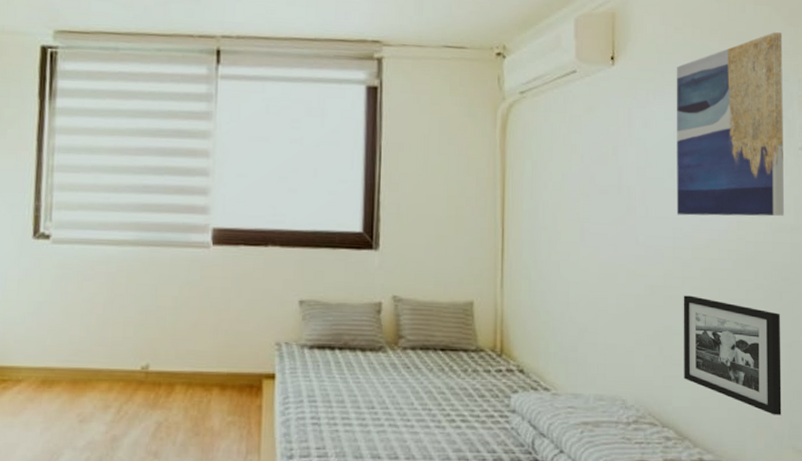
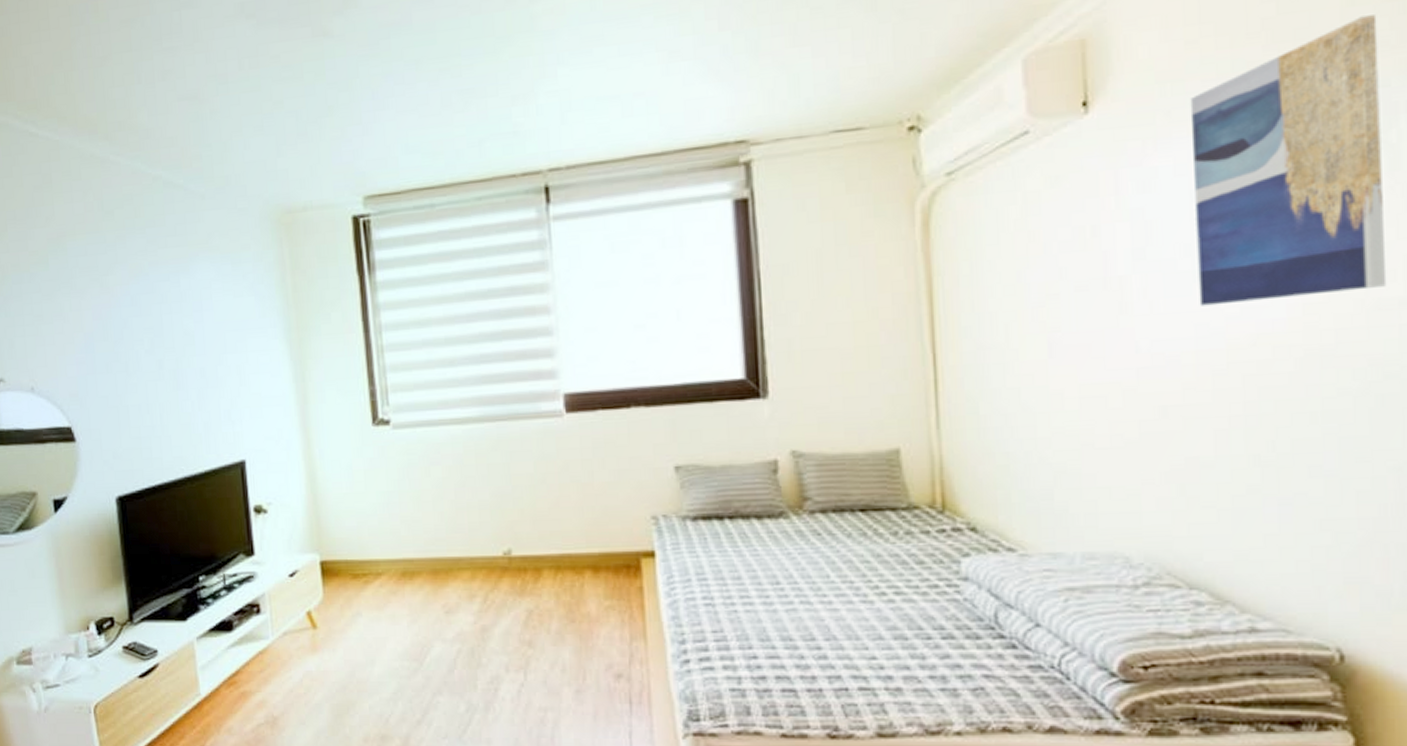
picture frame: present [683,295,782,415] -> none [1215,413,1388,566]

